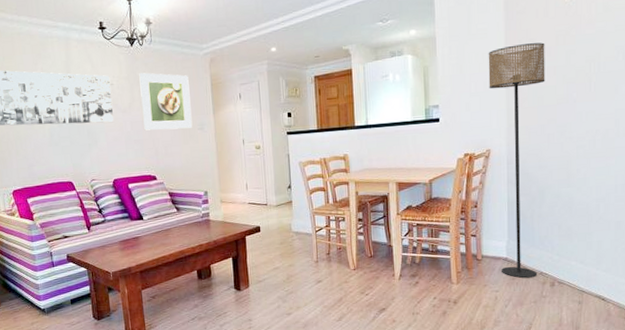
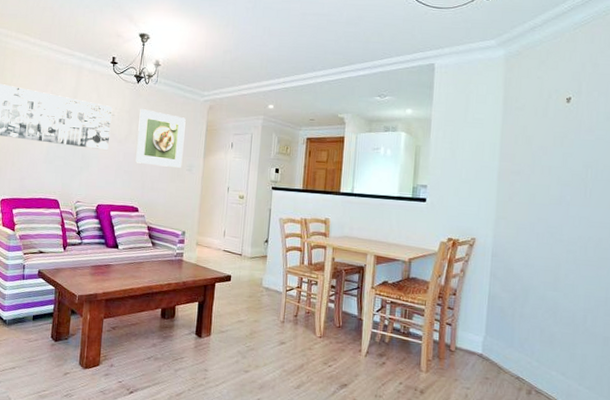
floor lamp: present [488,42,545,278] -> none [475,139,542,381]

